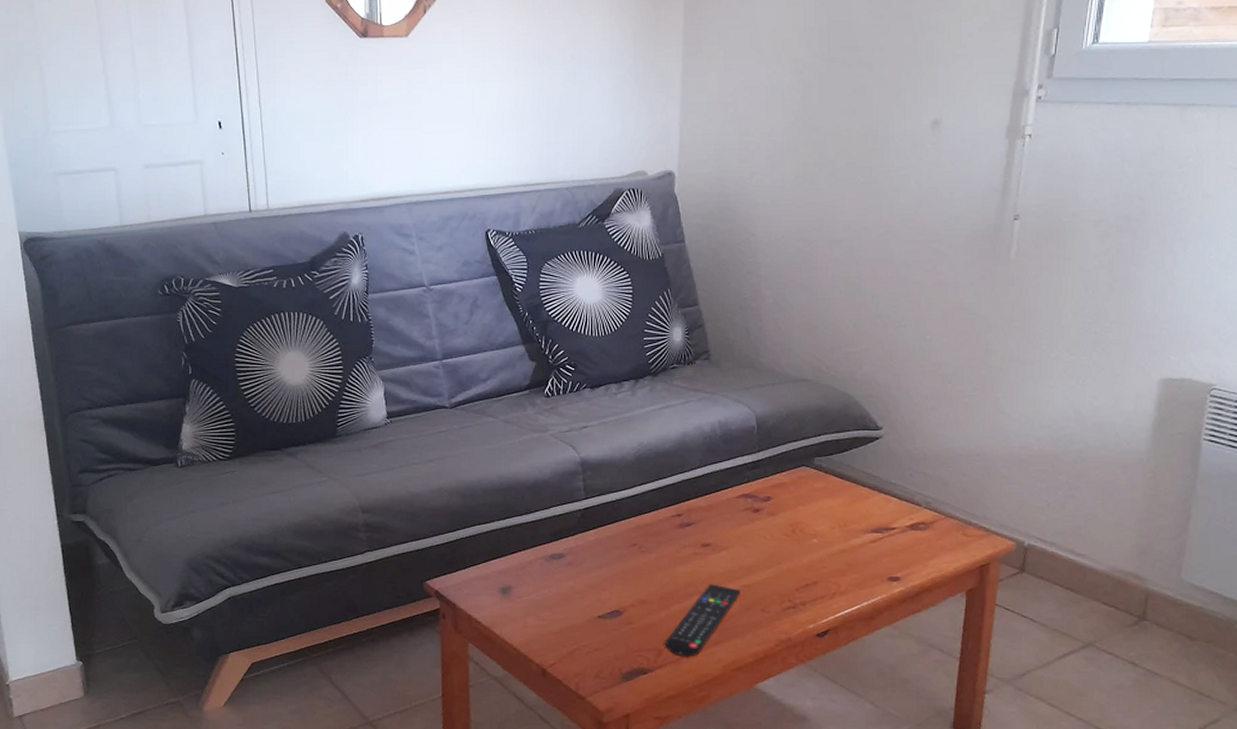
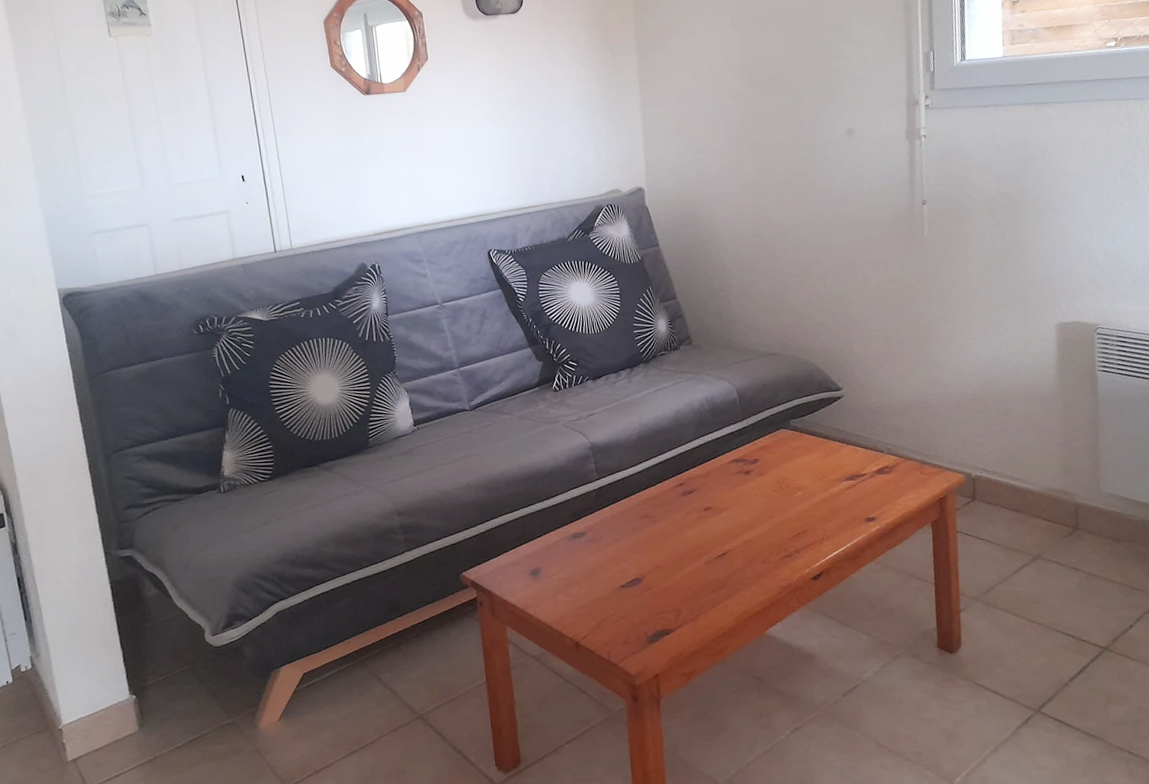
remote control: present [665,584,741,657] -> none [682,543,743,614]

